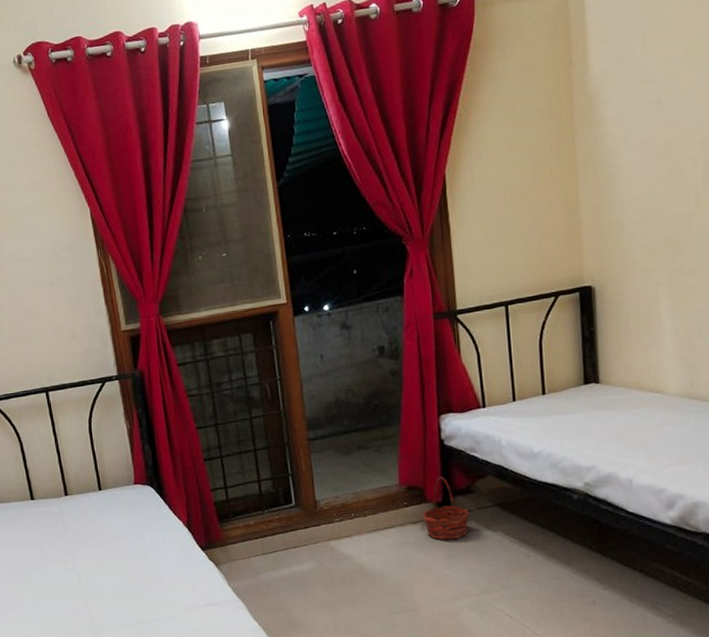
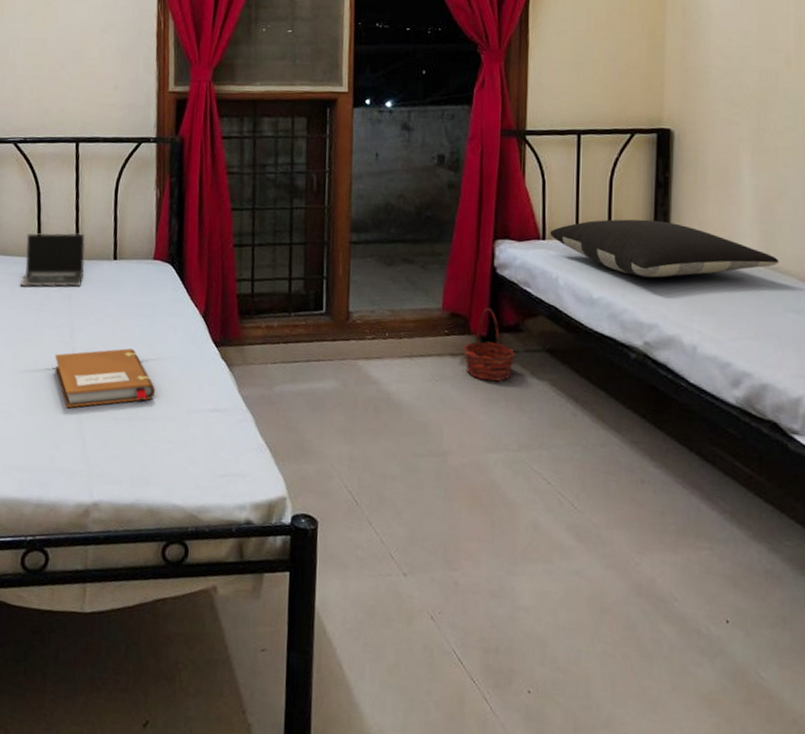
laptop: none [17,472,76,527] -> present [20,232,86,287]
notebook: none [63,565,157,624] -> present [55,348,156,409]
pillow: none [488,372,703,427] -> present [549,219,780,278]

